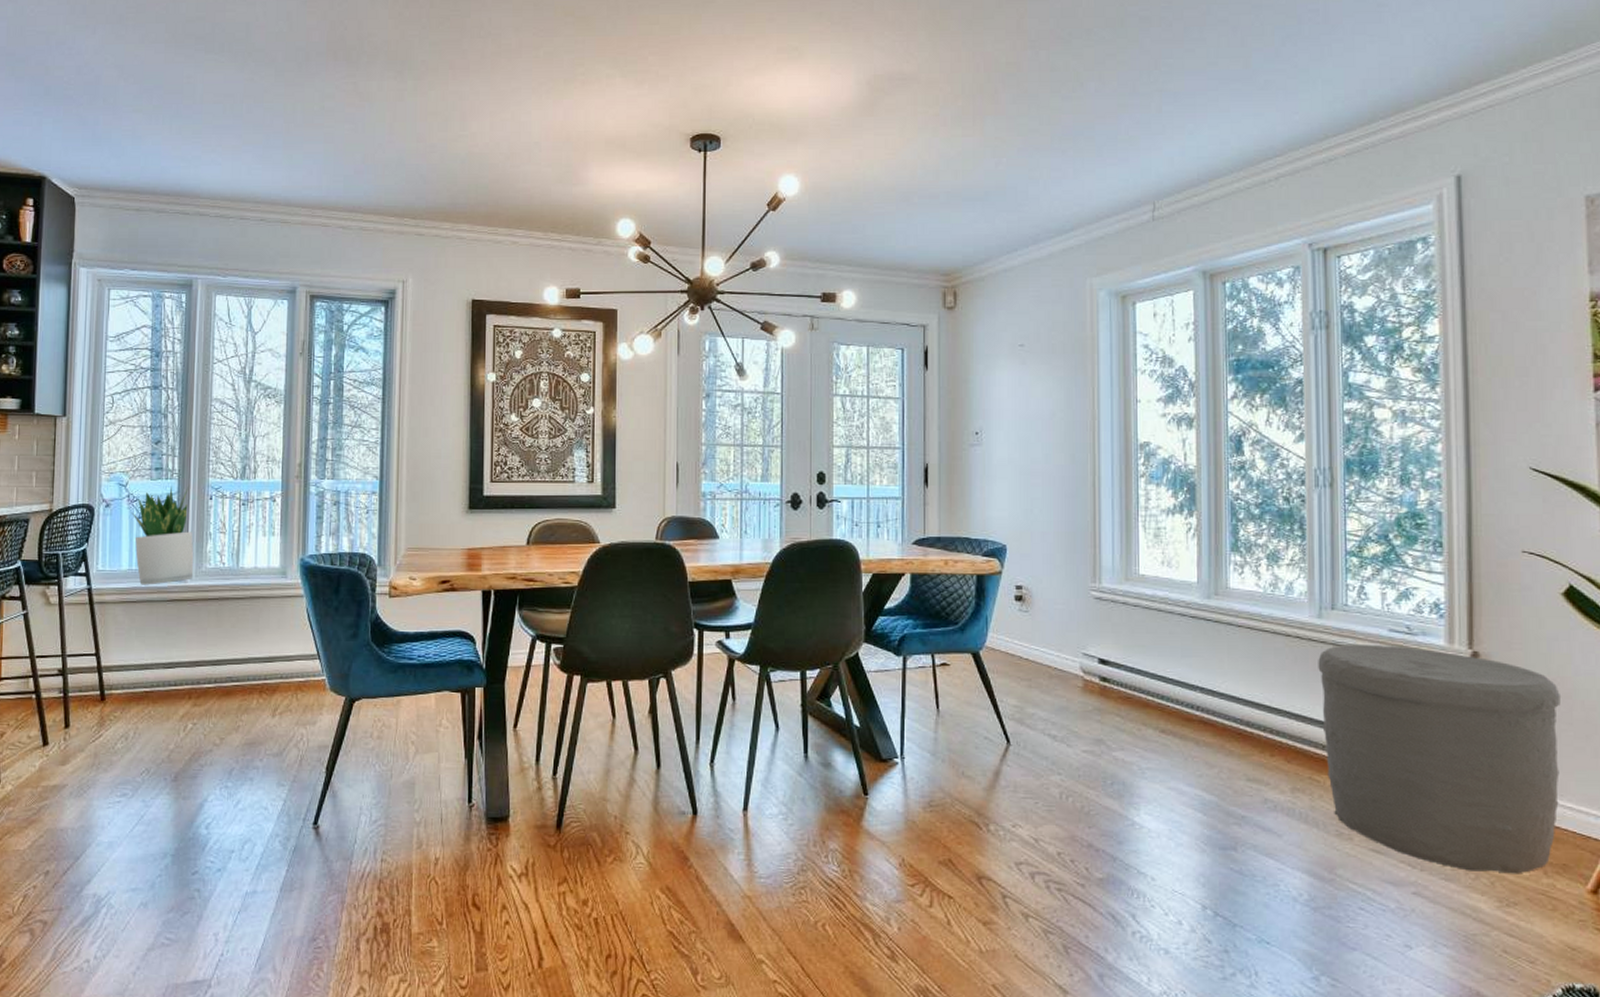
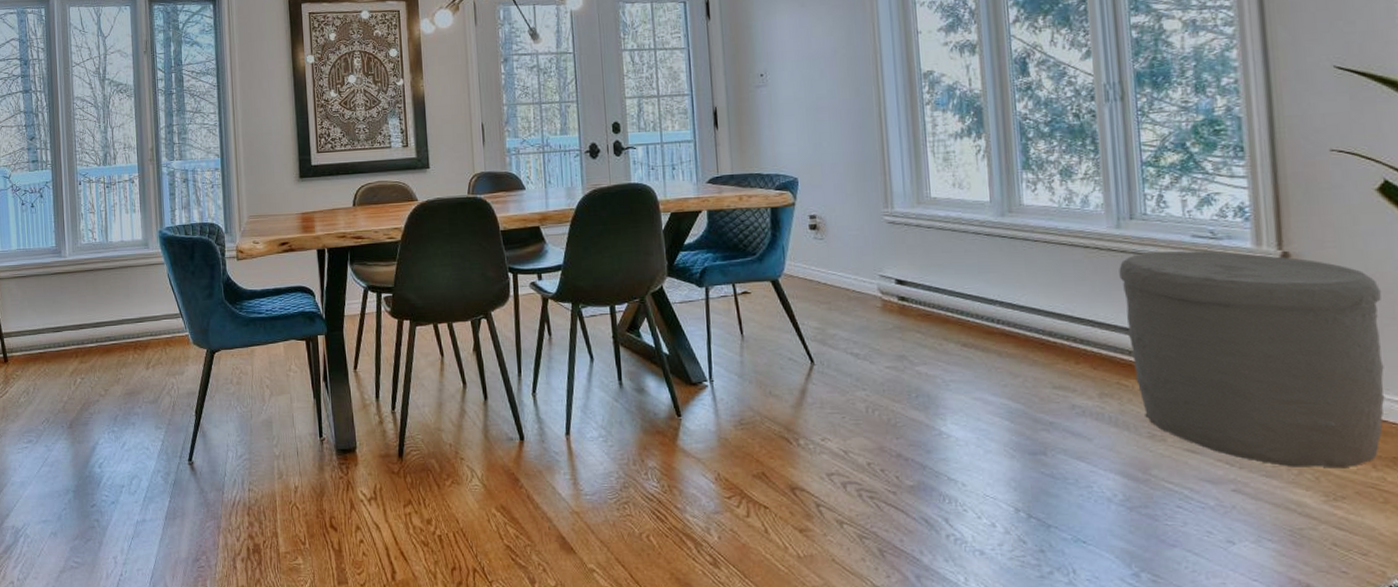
planter: present [131,486,194,585] -> none [16,175,71,262]

